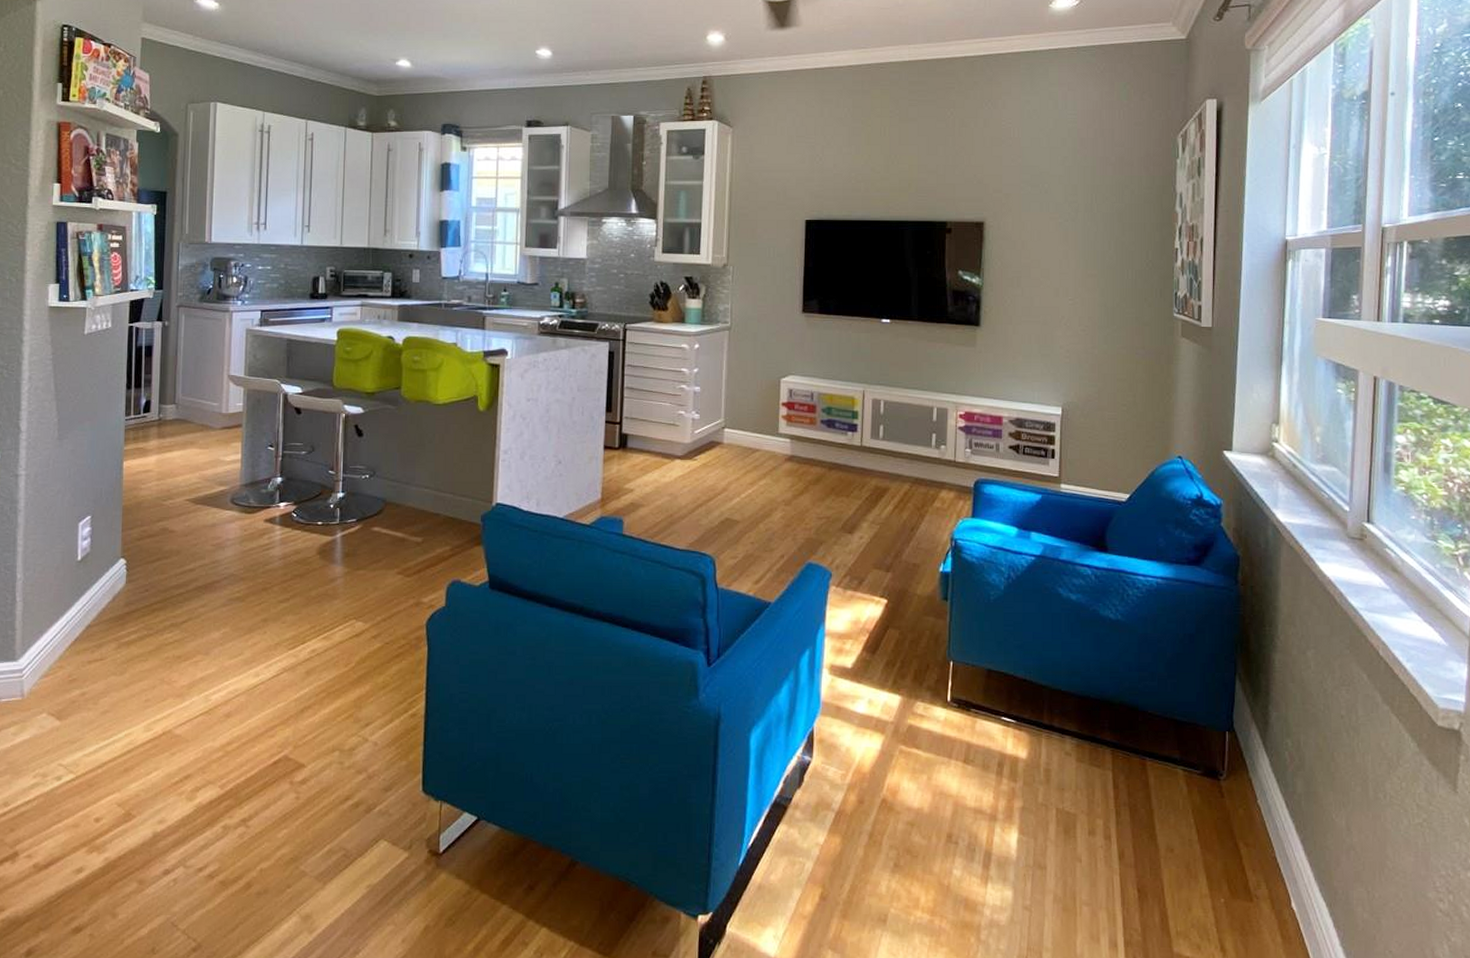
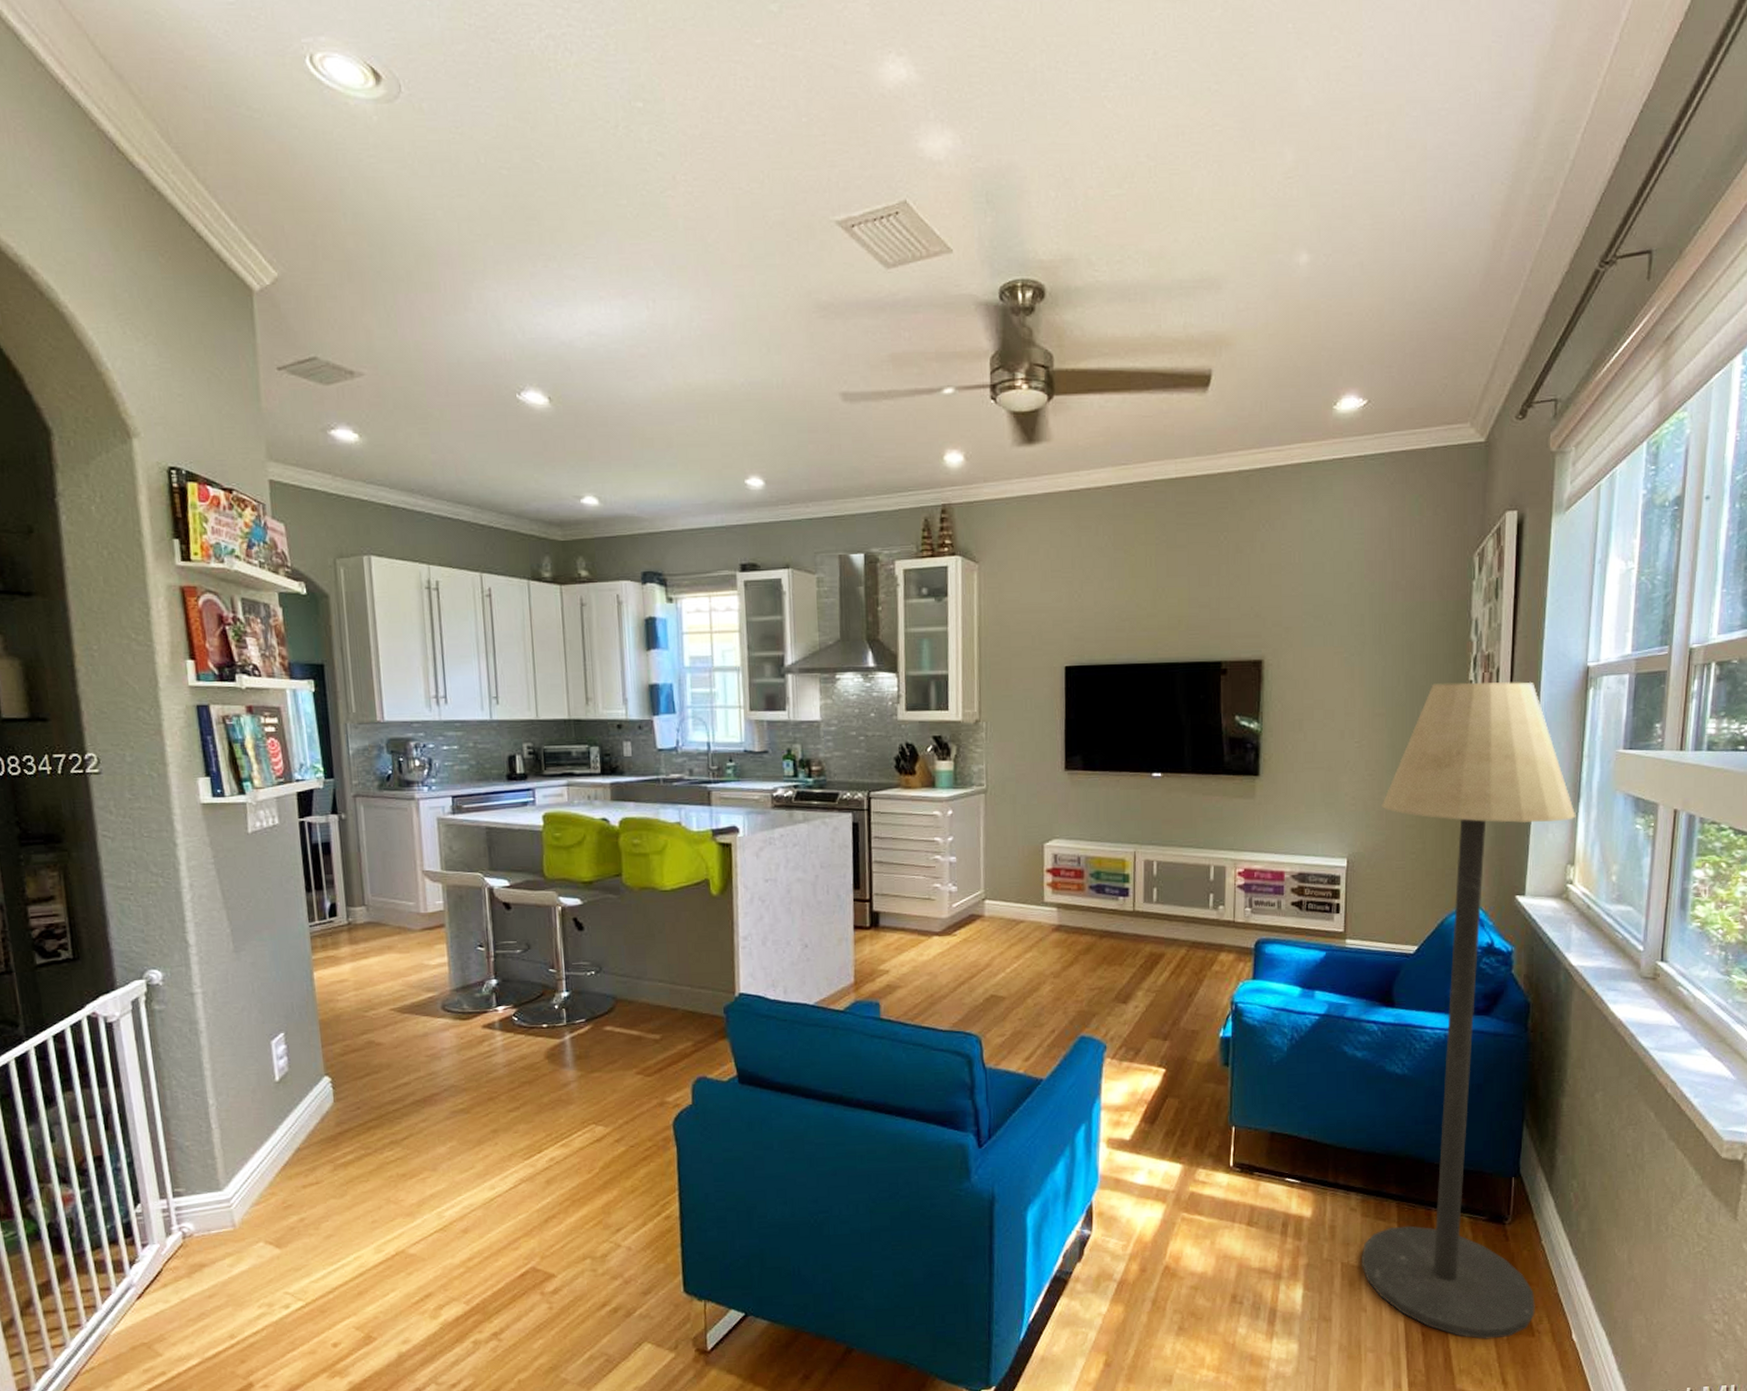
floor lamp: none [1077,249,1280,901] -> present [1362,682,1576,1340]

